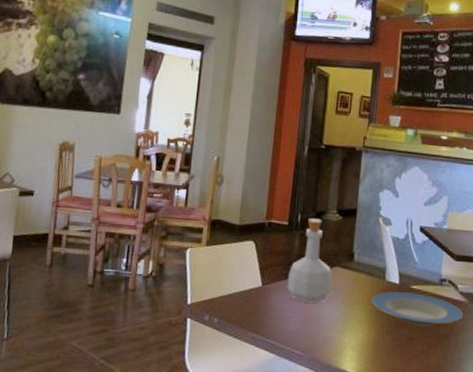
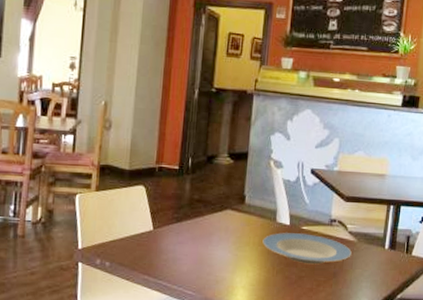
bottle: present [287,218,332,303] -> none [178,162,223,245]

